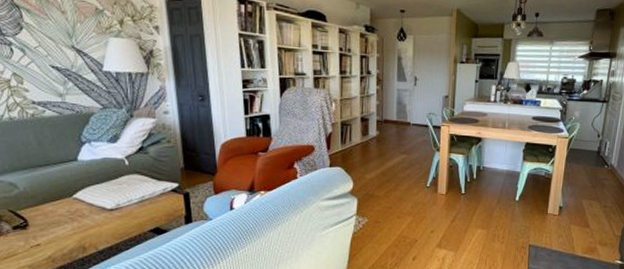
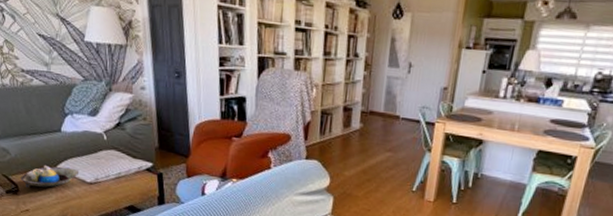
decorative bowl: none [31,196,97,221] -> present [21,166,78,188]

